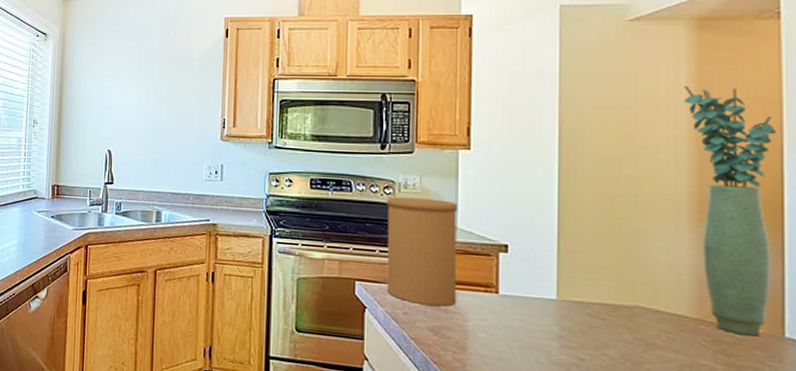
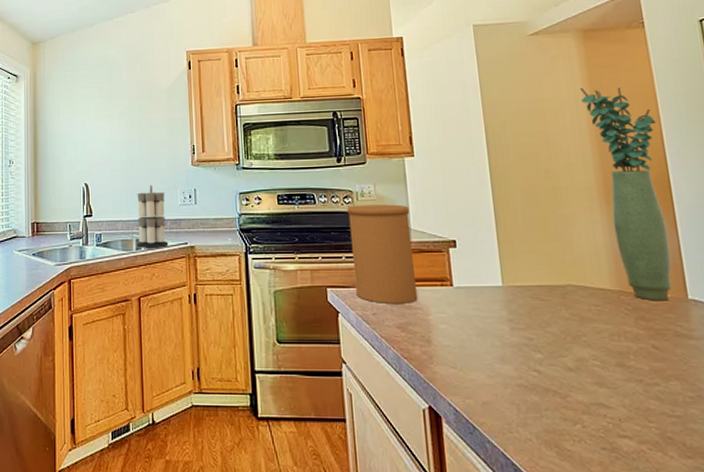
spice rack: none [156,156,190,223] -> present [136,184,169,249]

